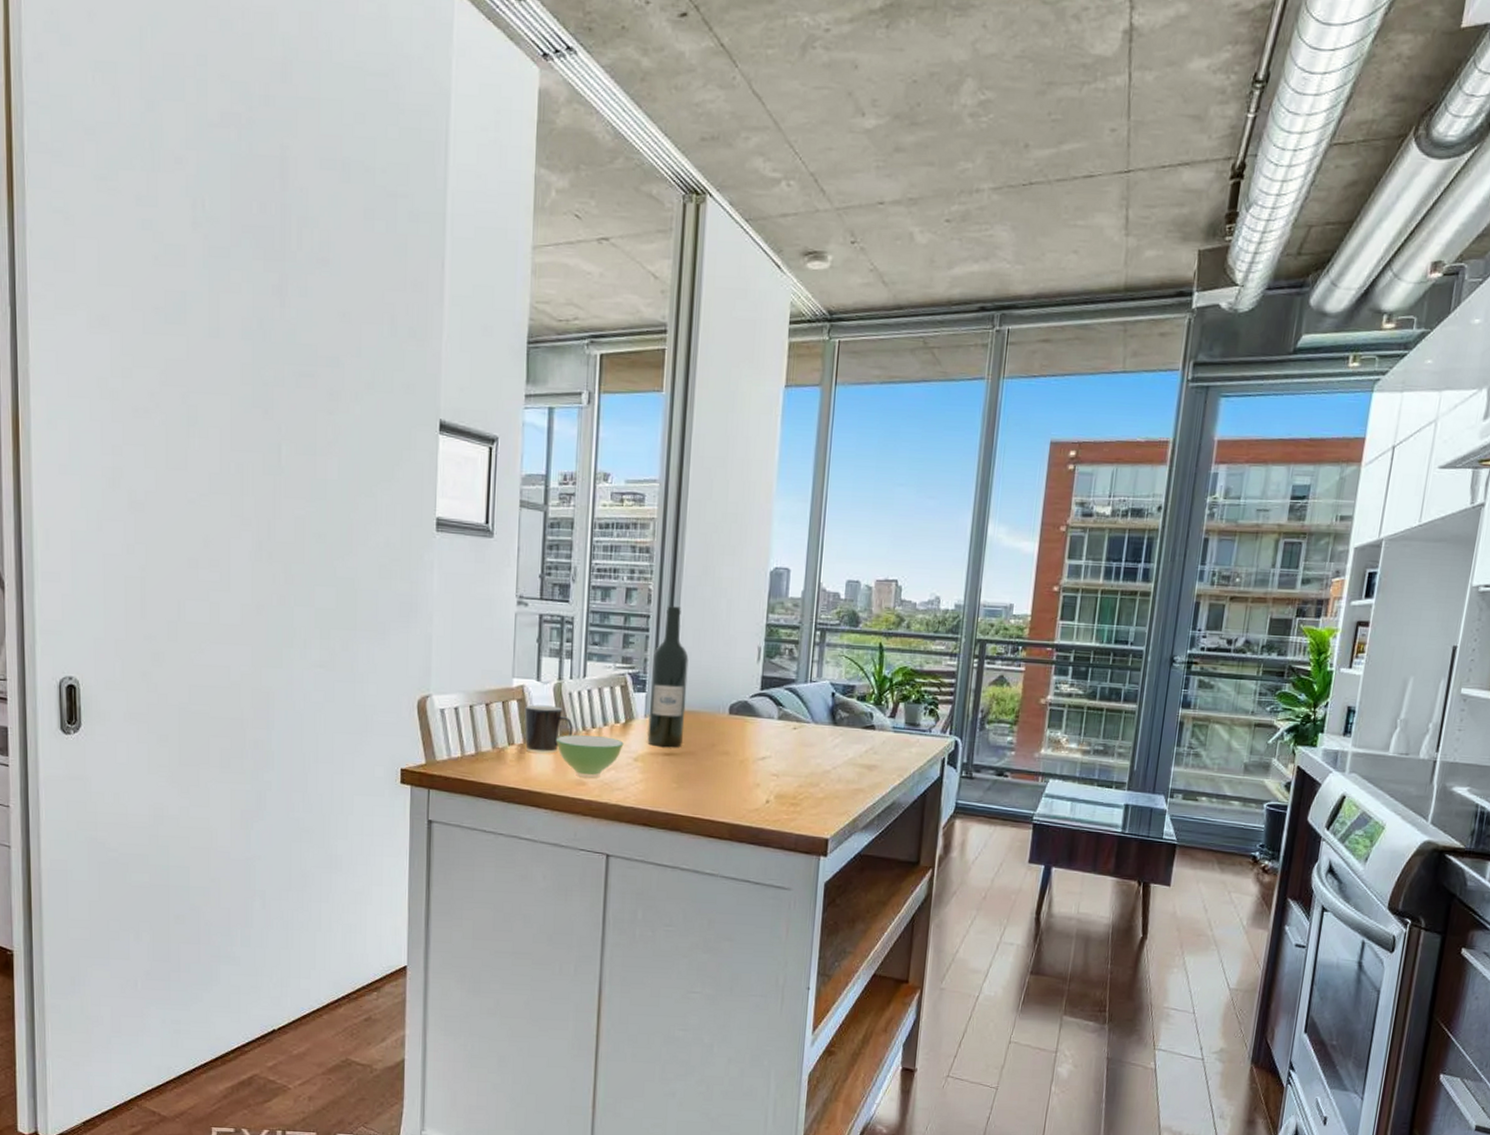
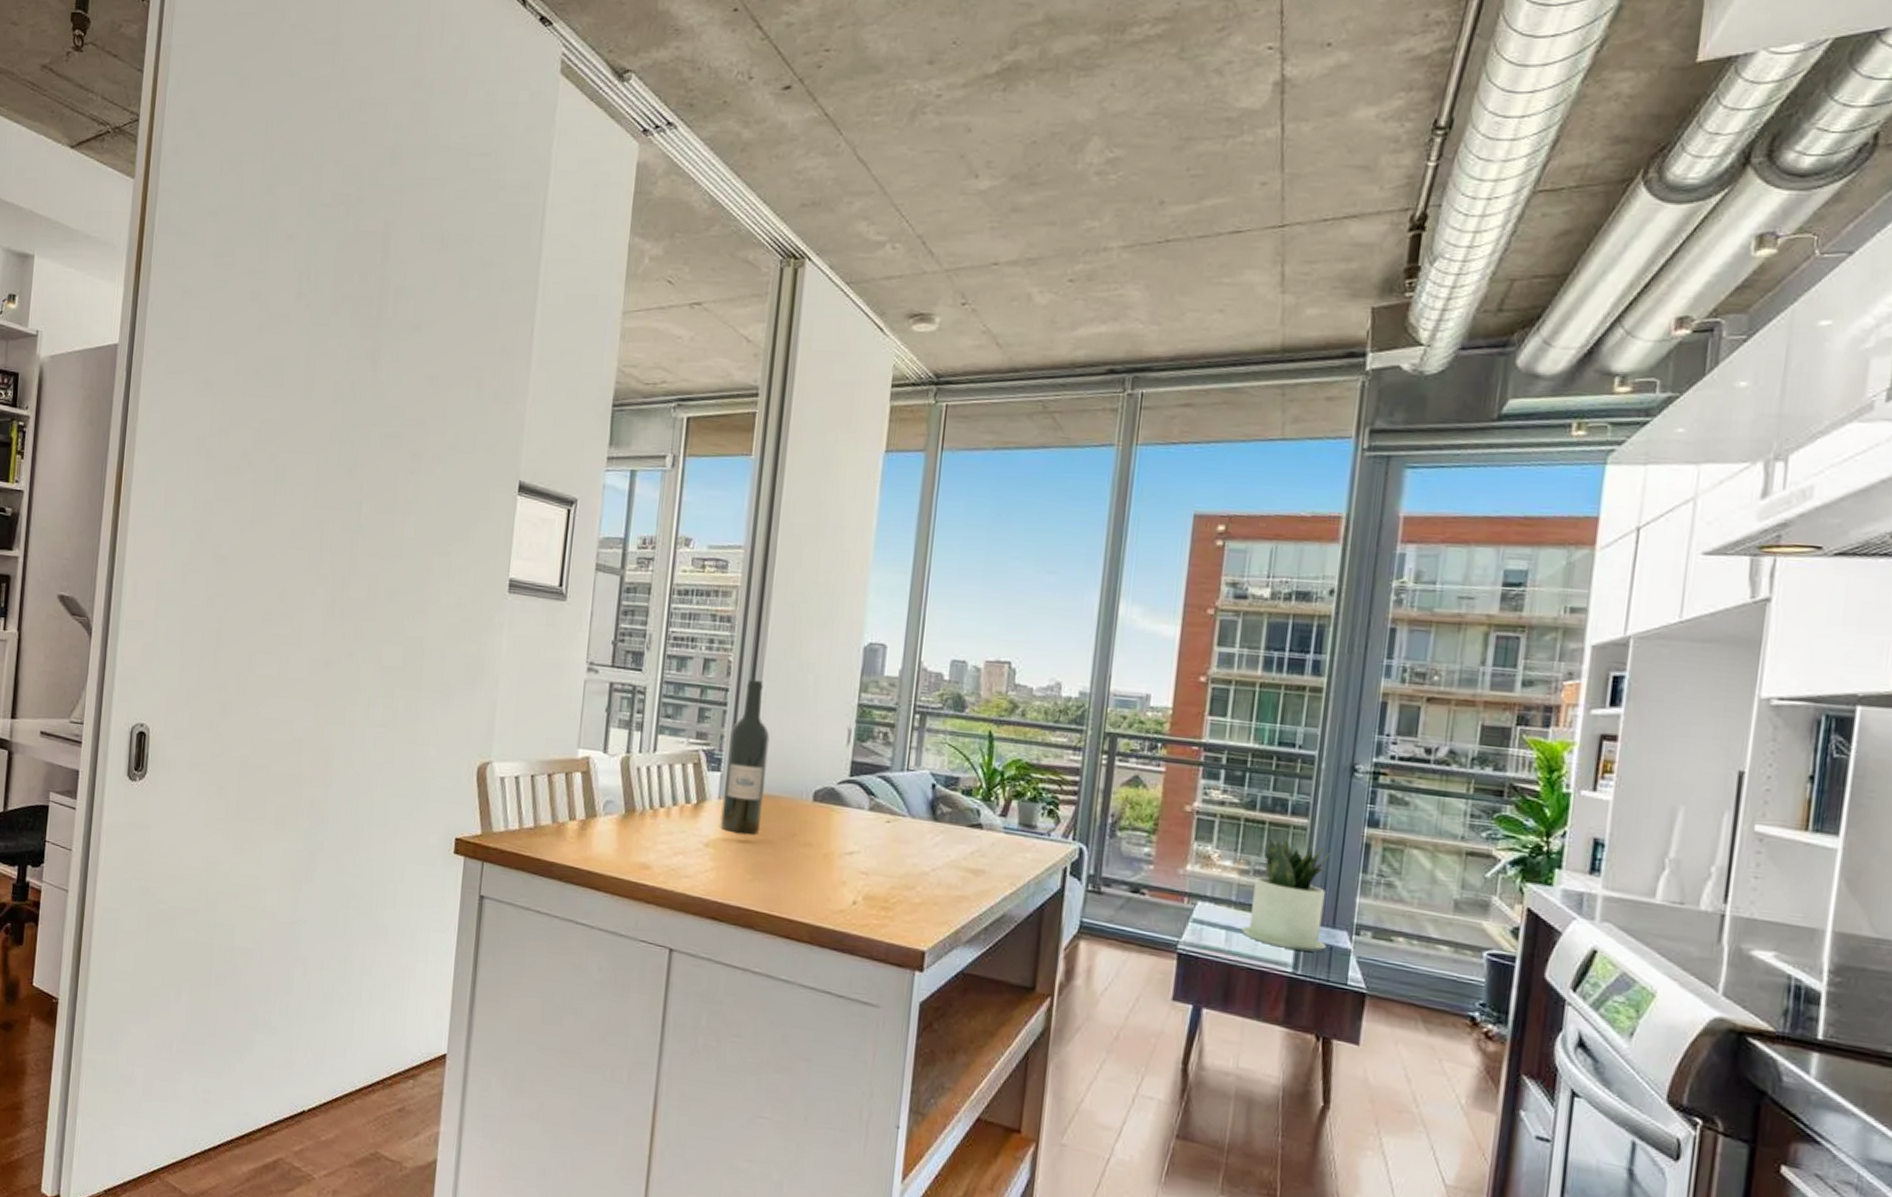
mug: present [524,704,573,754] -> none [587,778,640,833]
bowl: present [555,734,624,778] -> none [620,813,694,863]
planter: none [1083,721,1153,814] -> present [1241,837,1331,952]

